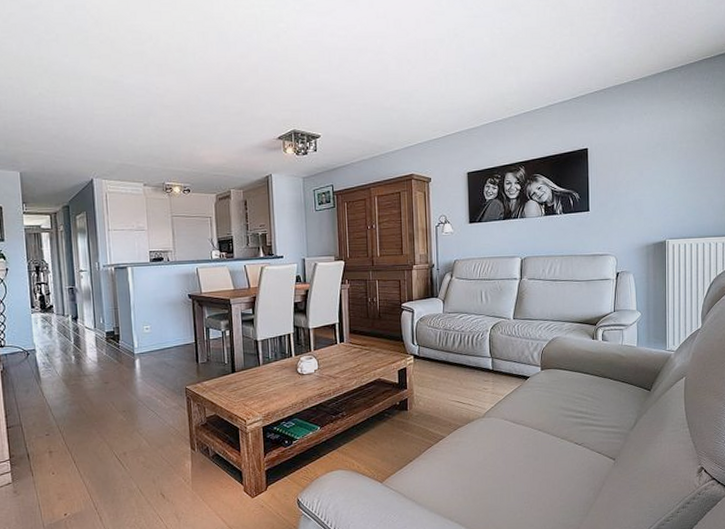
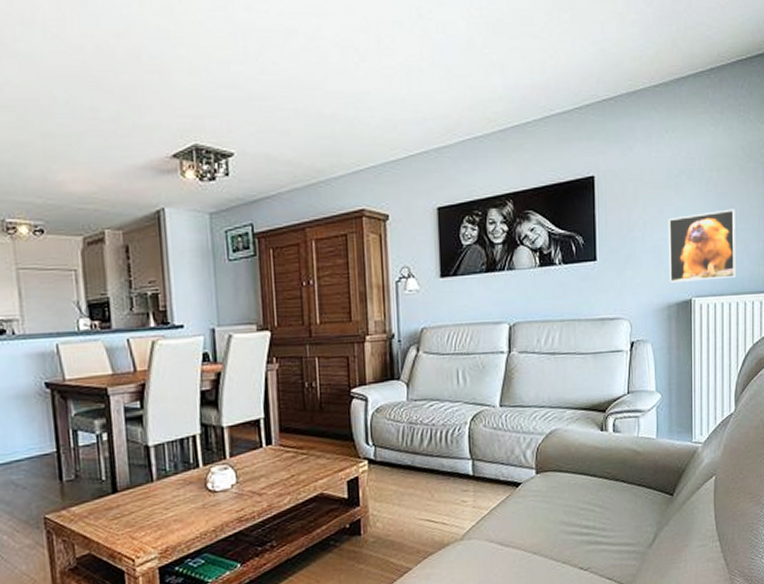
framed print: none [647,172,702,228] -> present [668,209,735,282]

